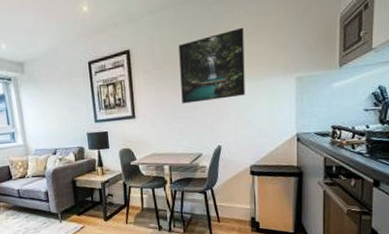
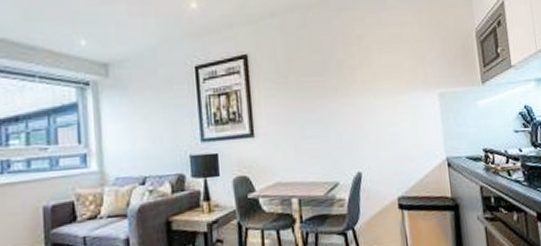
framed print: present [179,27,245,104] -> none [306,36,385,120]

